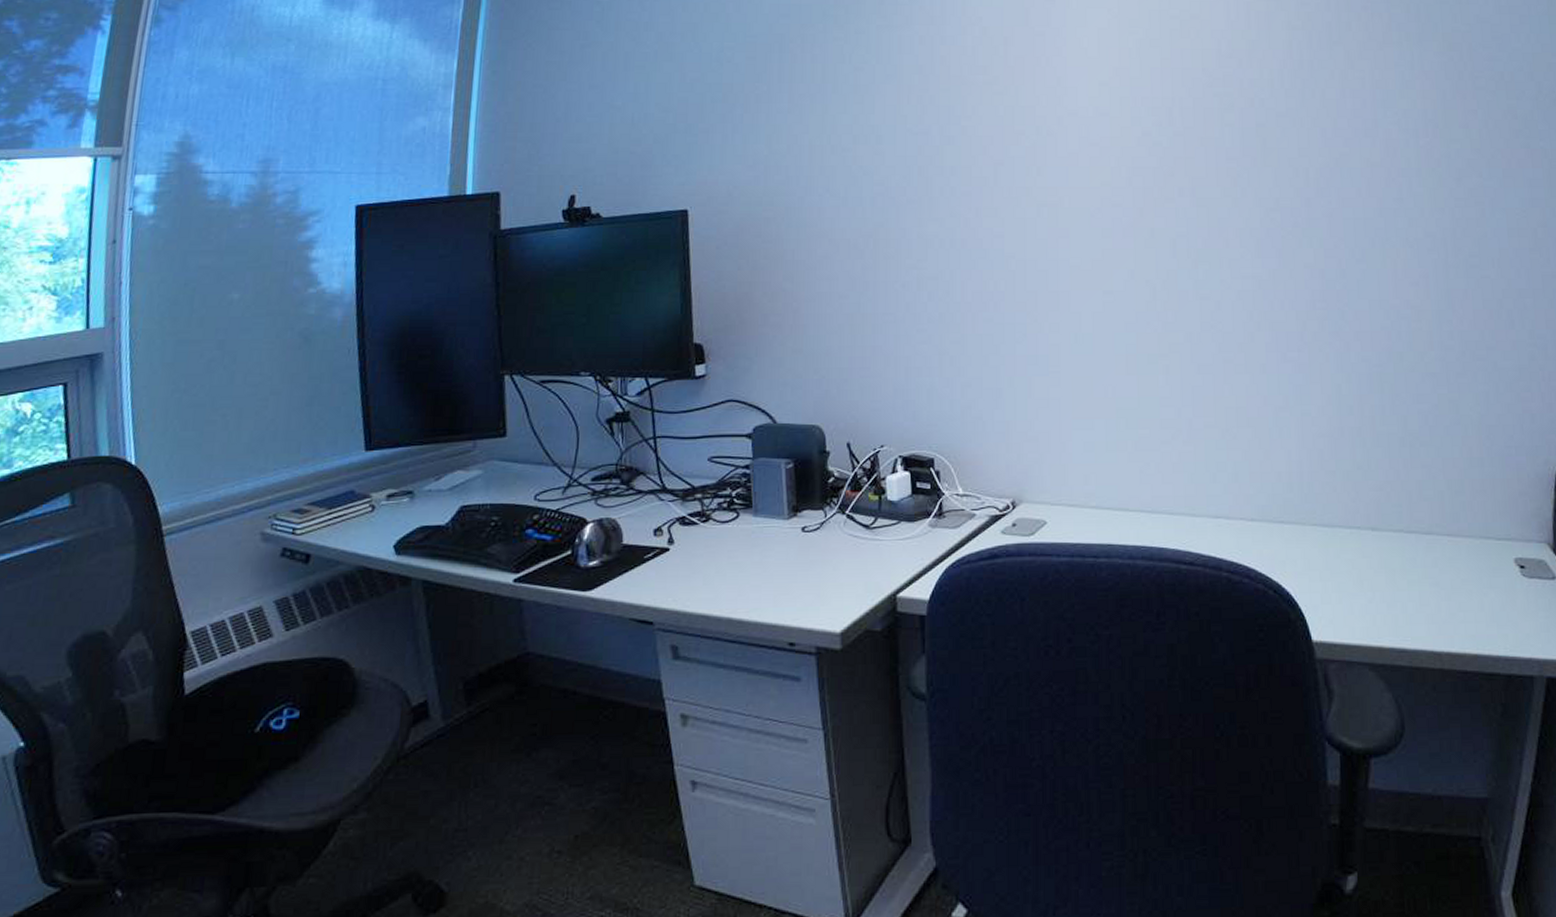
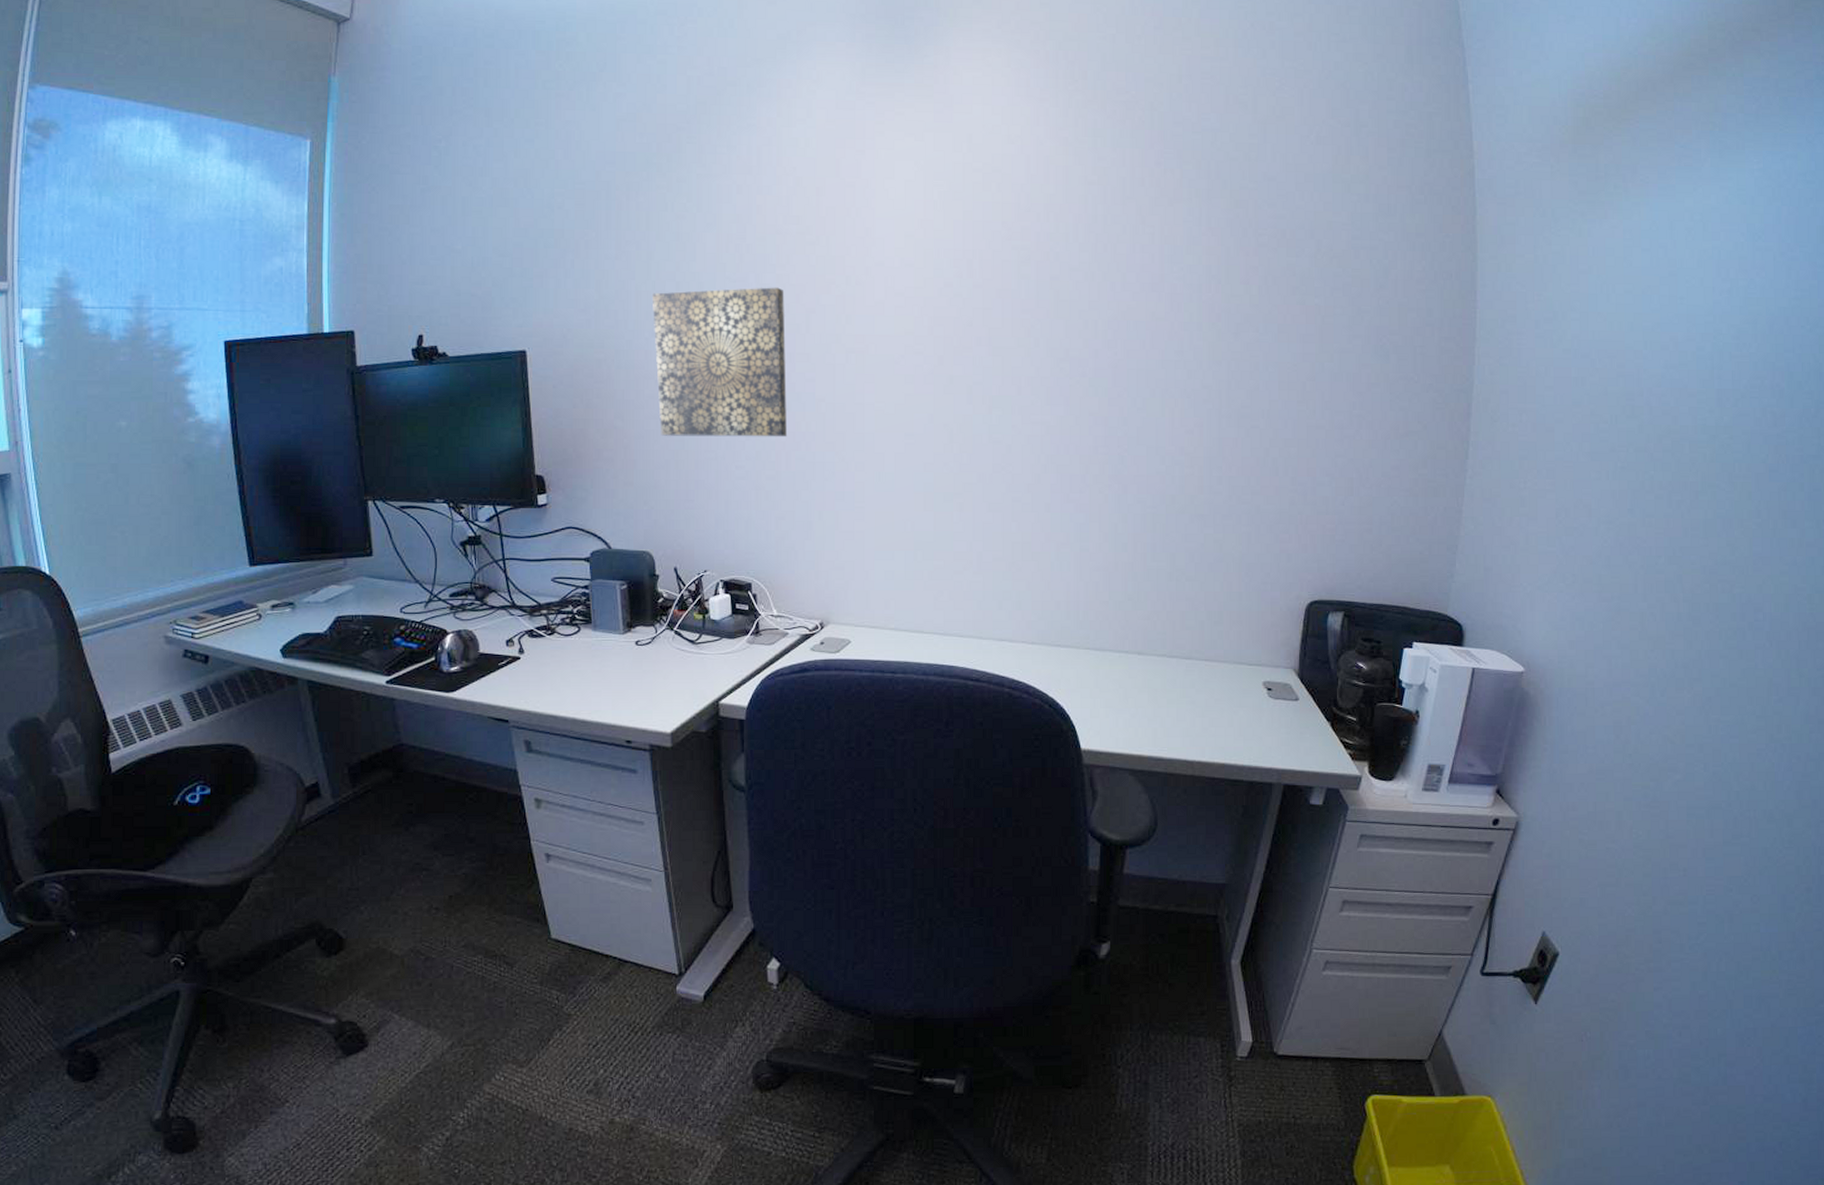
wall art: none [826,139,974,298] -> present [652,287,788,437]

